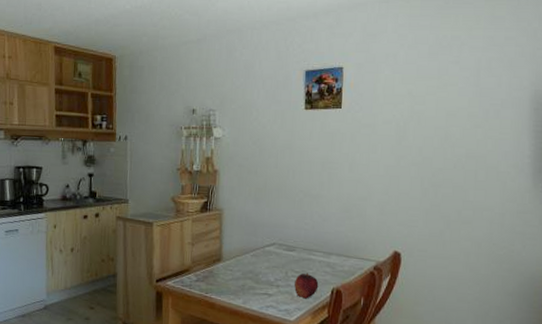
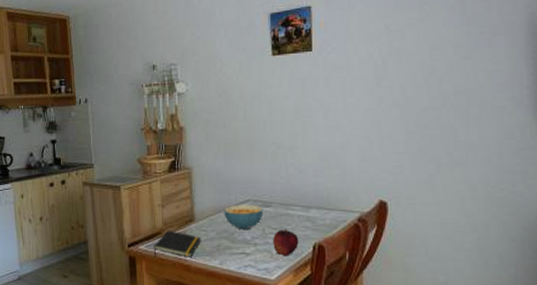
notepad: none [180,268,227,295] -> present [153,230,201,257]
cereal bowl: none [250,247,288,272] -> present [224,205,264,231]

